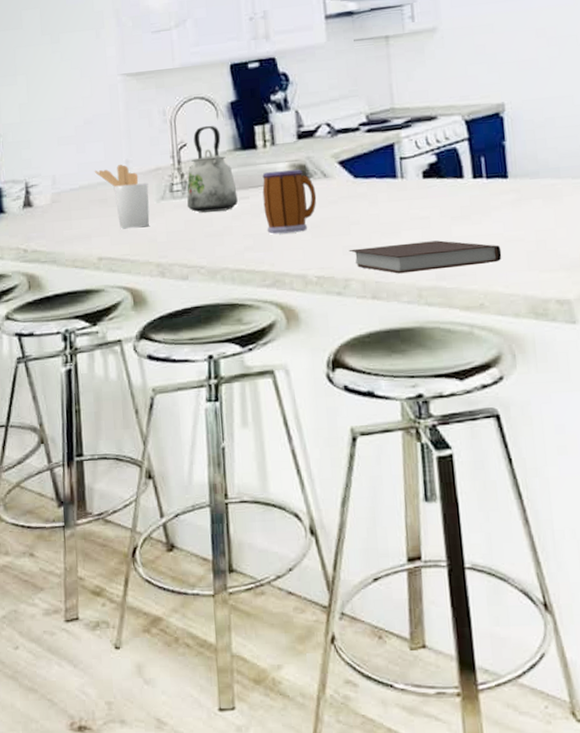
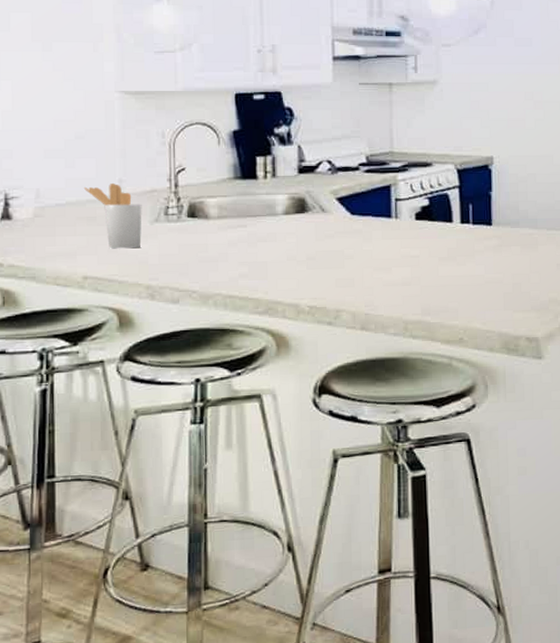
kettle: present [186,125,238,213] -> none [182,152,235,238]
mug: present [262,169,317,235] -> none [260,202,314,264]
notebook: present [349,240,502,274] -> none [341,278,482,307]

